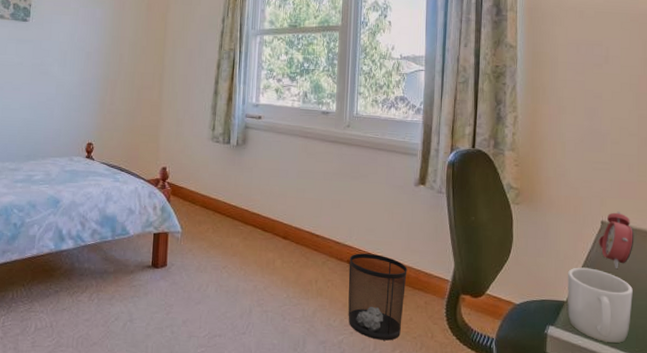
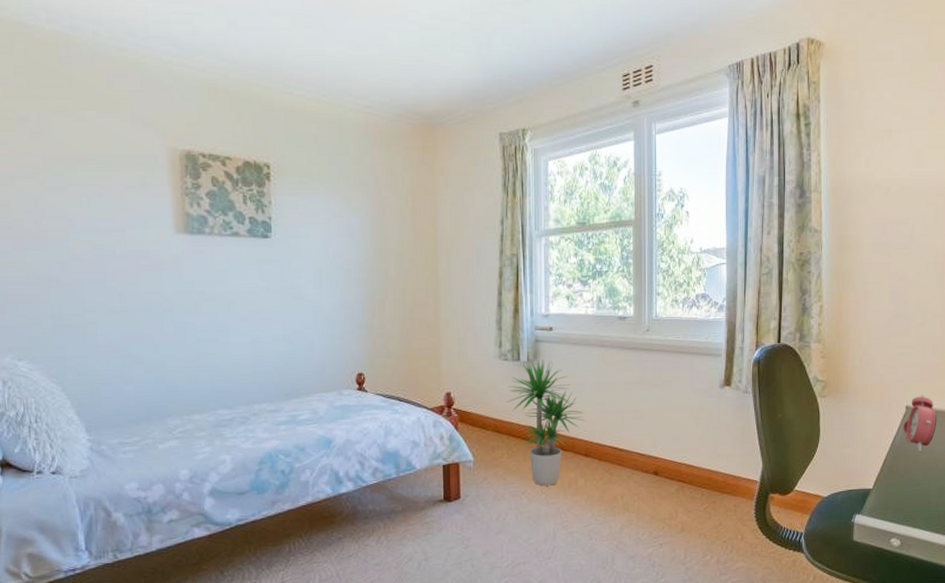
potted plant: none [214,143,285,264] -> present [506,359,585,486]
waste bin: present [348,253,407,341] -> none [655,462,715,548]
mug: present [567,267,633,343] -> none [873,454,935,524]

